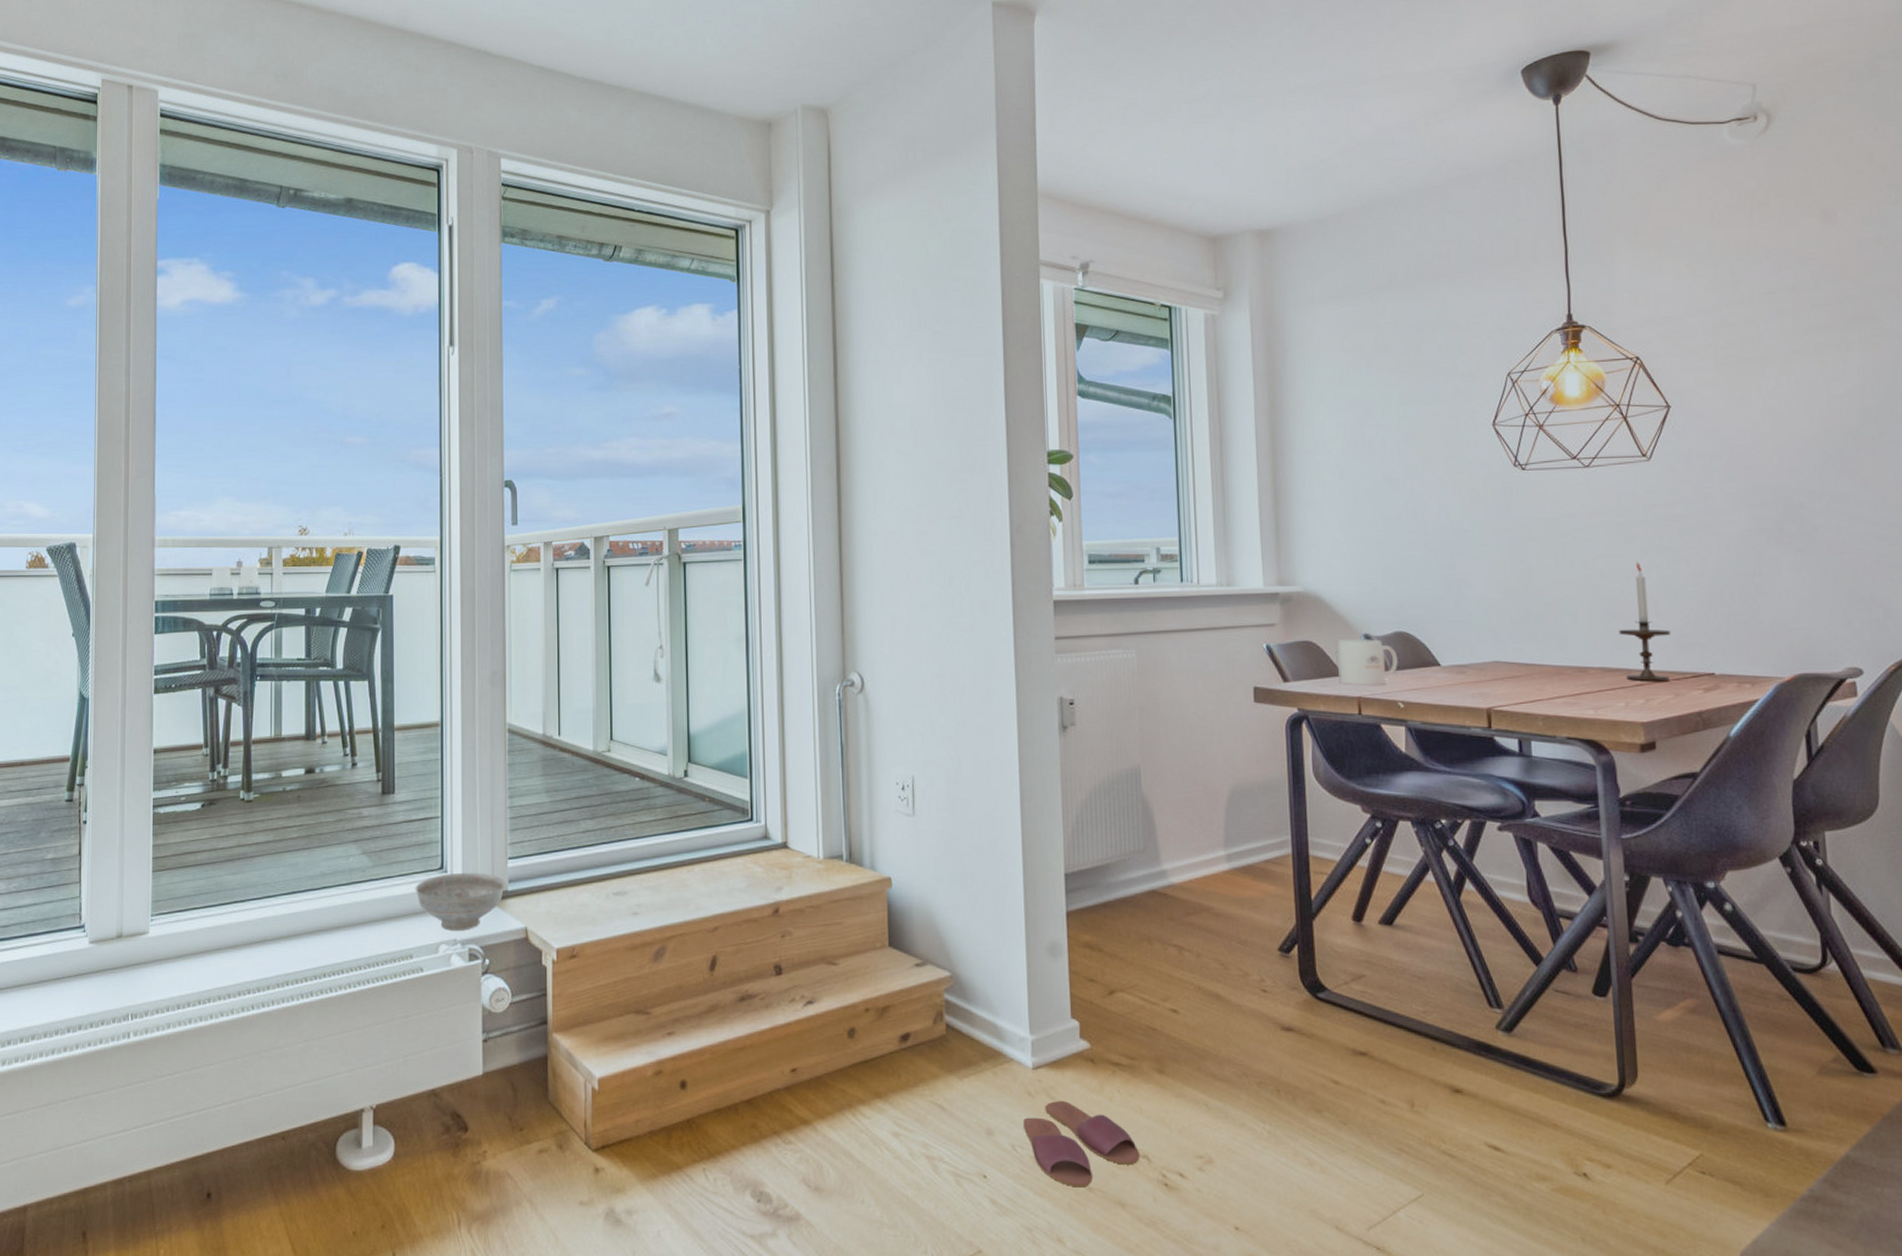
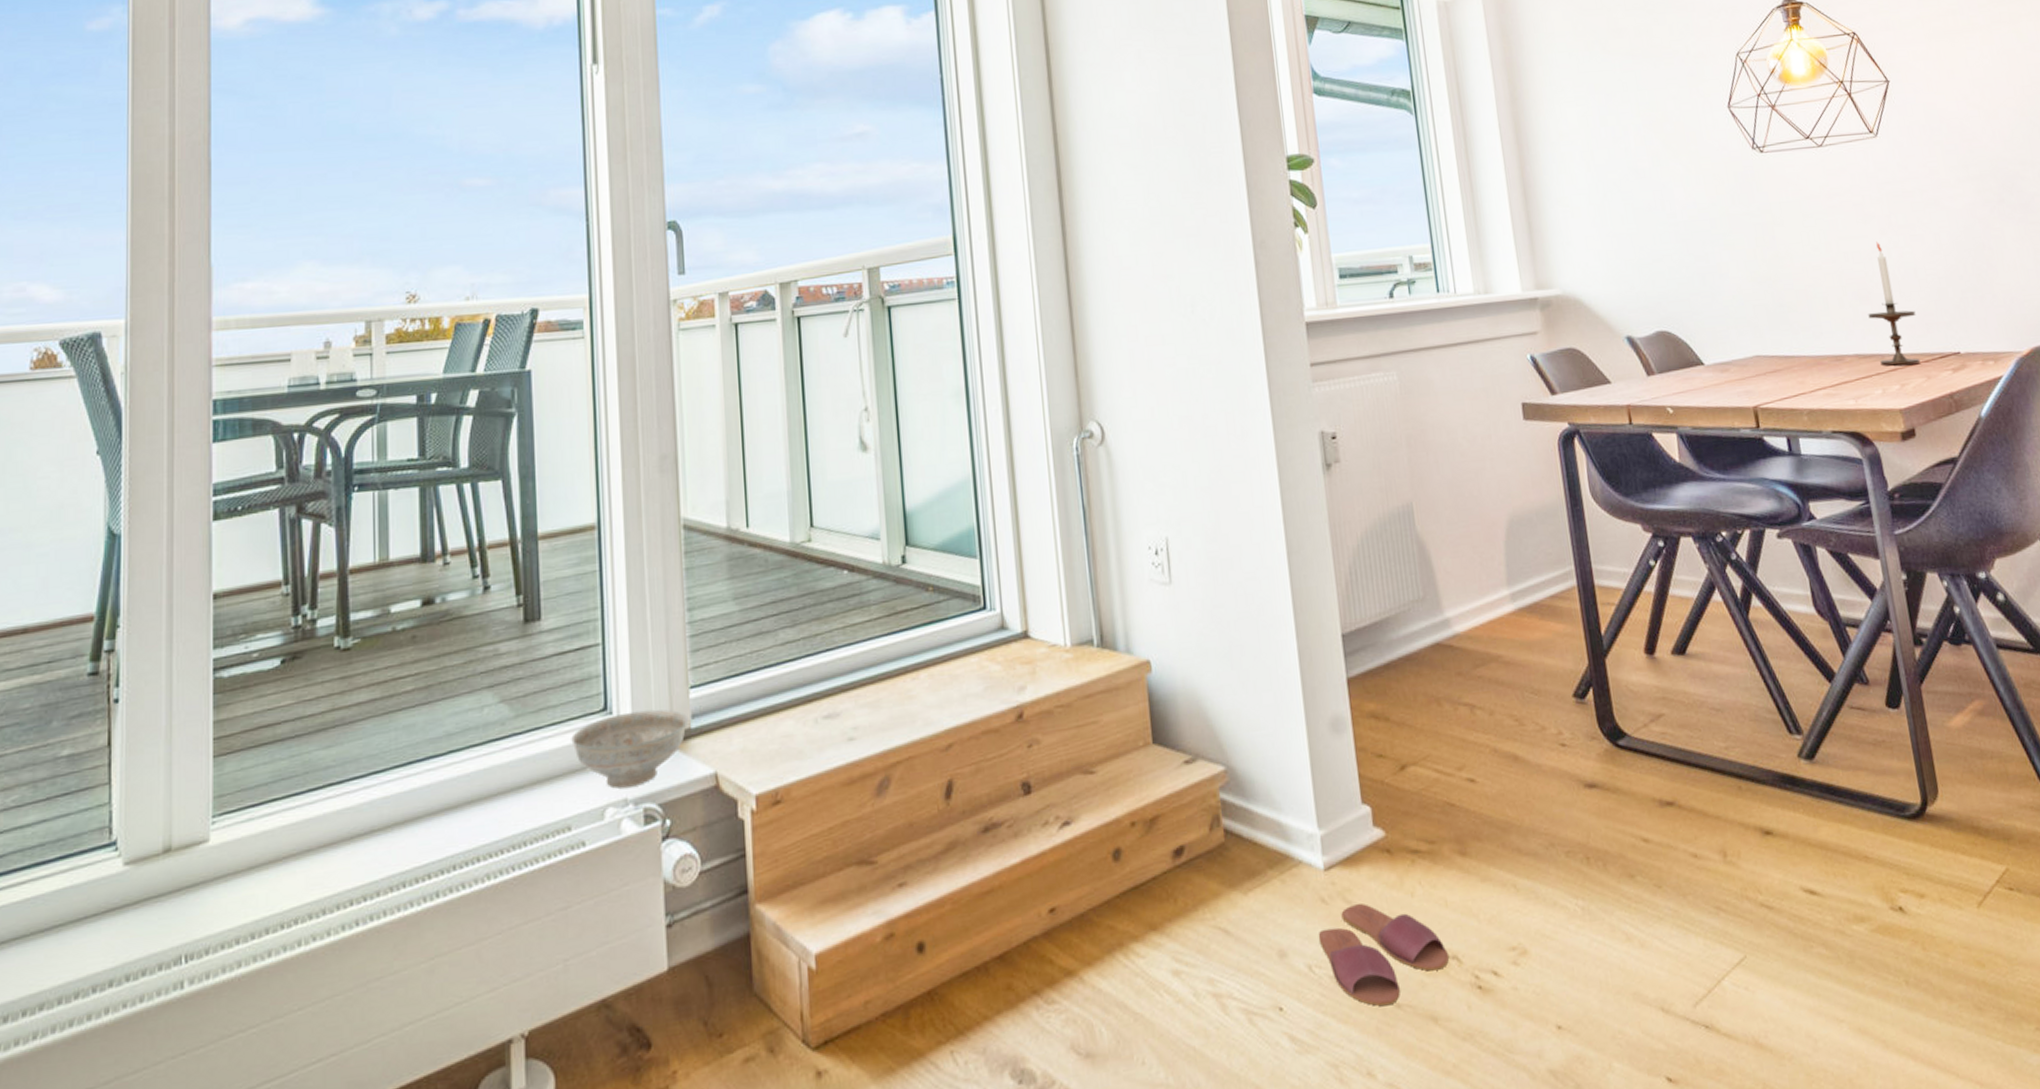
mug: present [1336,639,1398,687] -> none [1600,341,1663,394]

